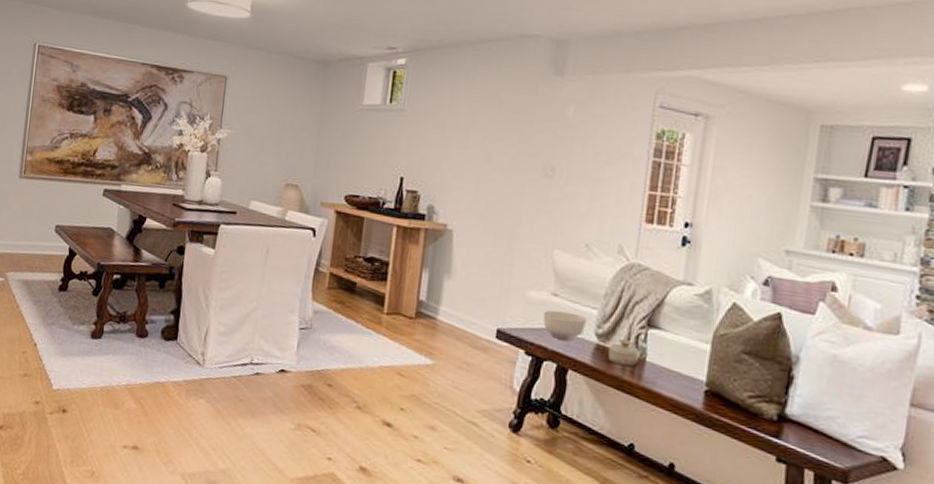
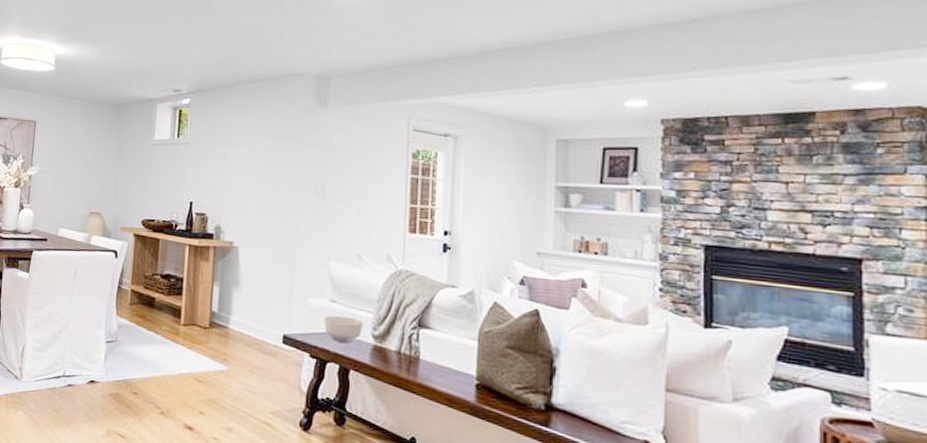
decorative jar: present [608,339,640,368] -> none [385,339,414,366]

